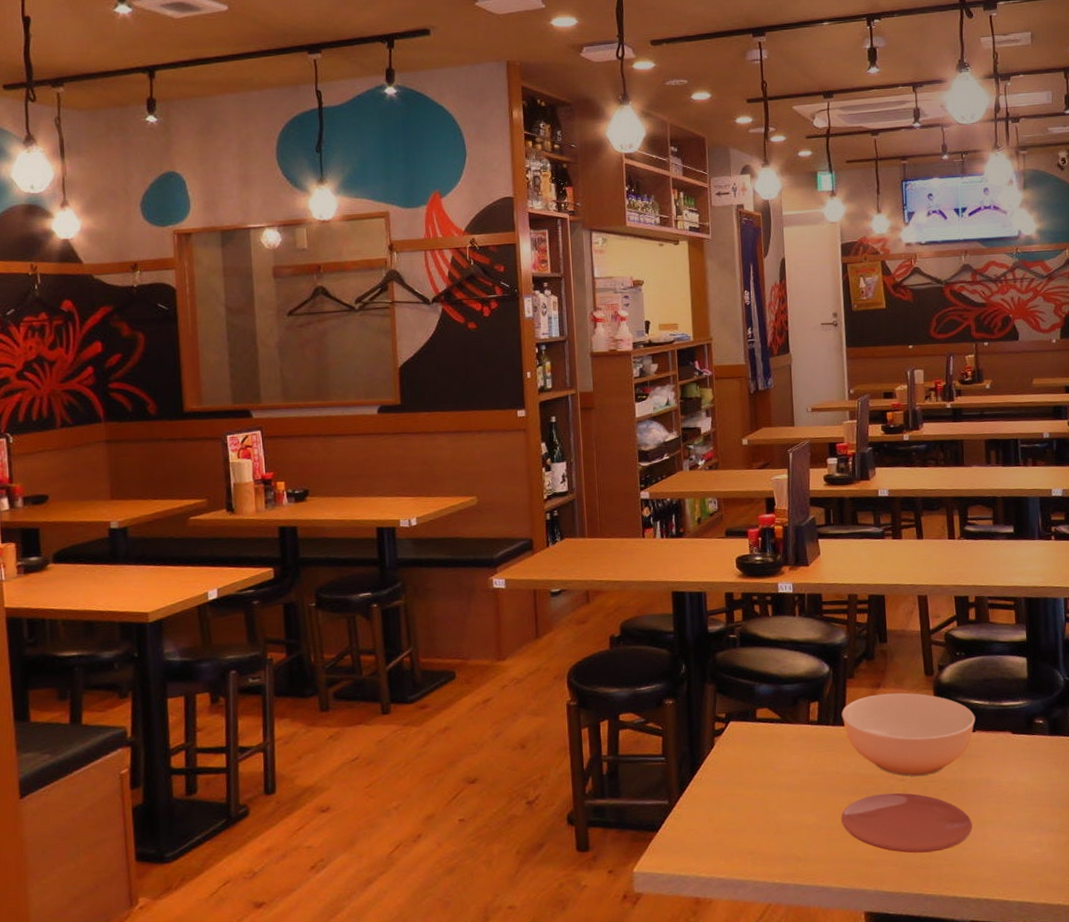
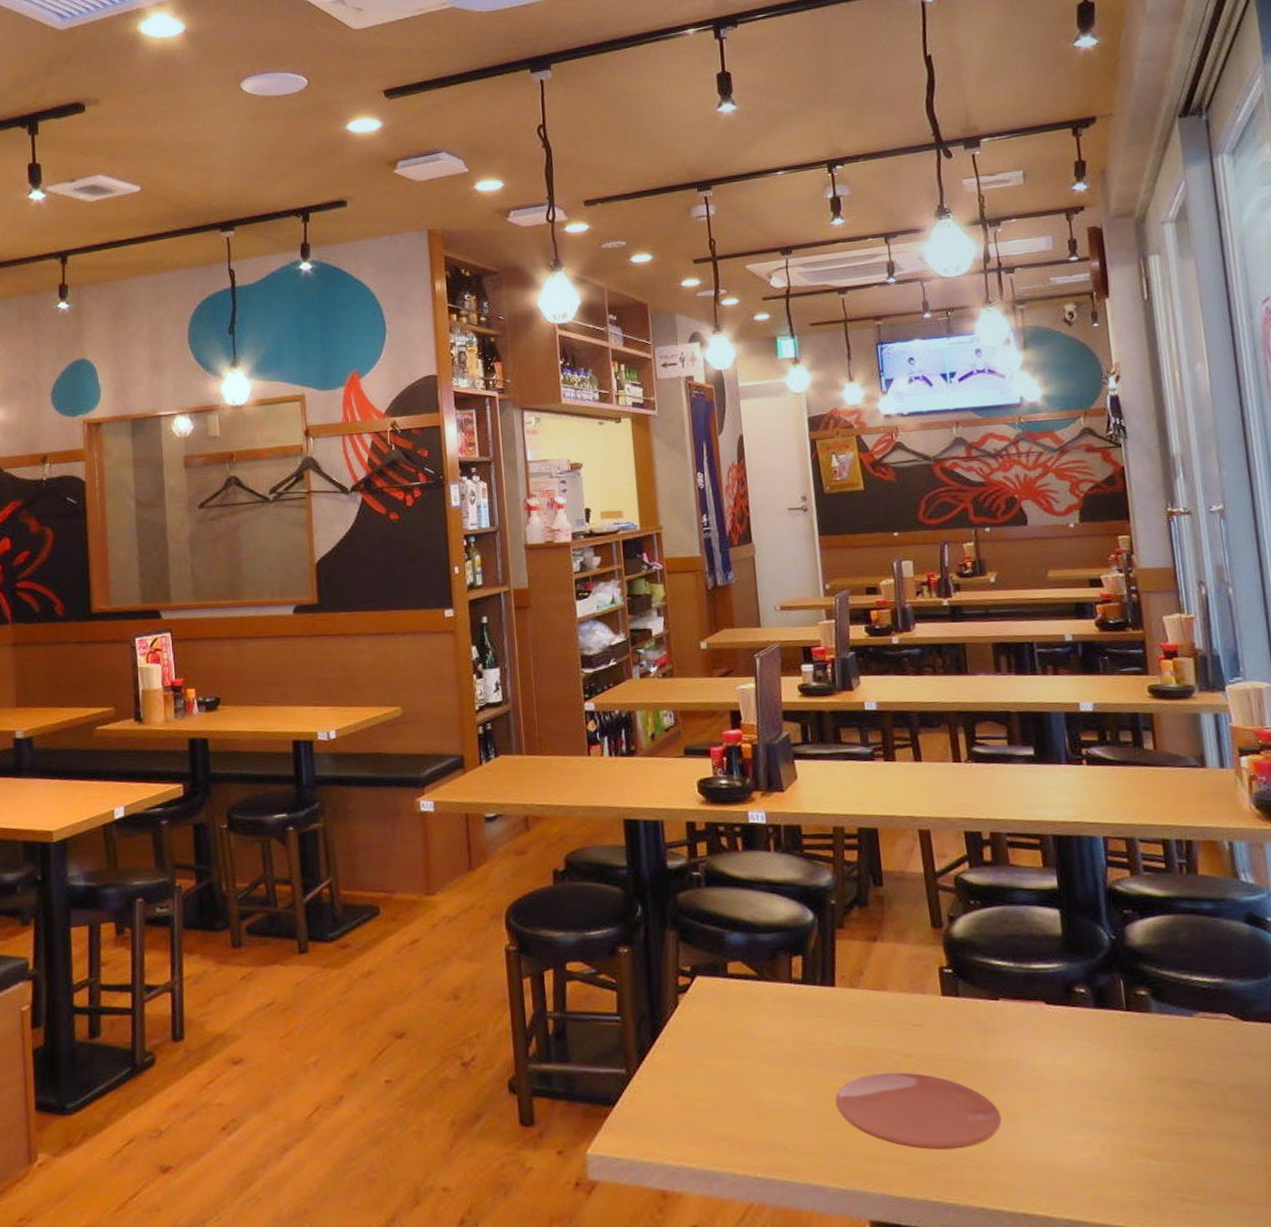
bowl: present [841,692,976,776] -> none [830,948,999,1052]

